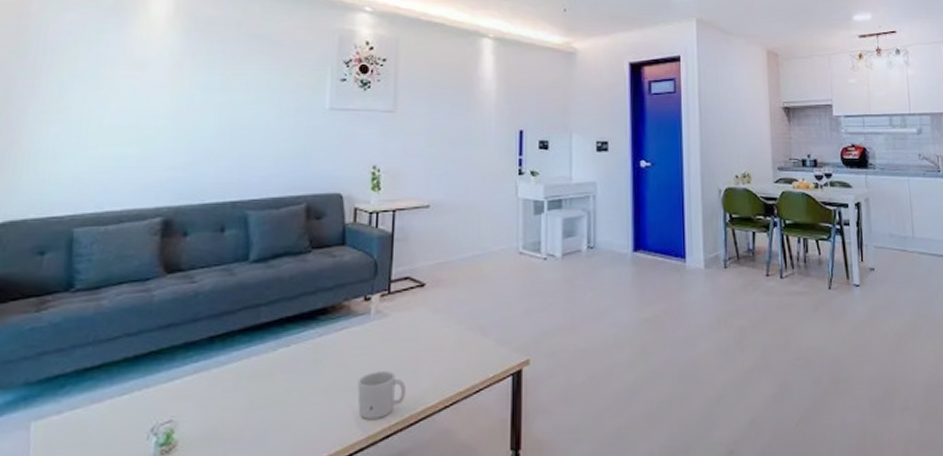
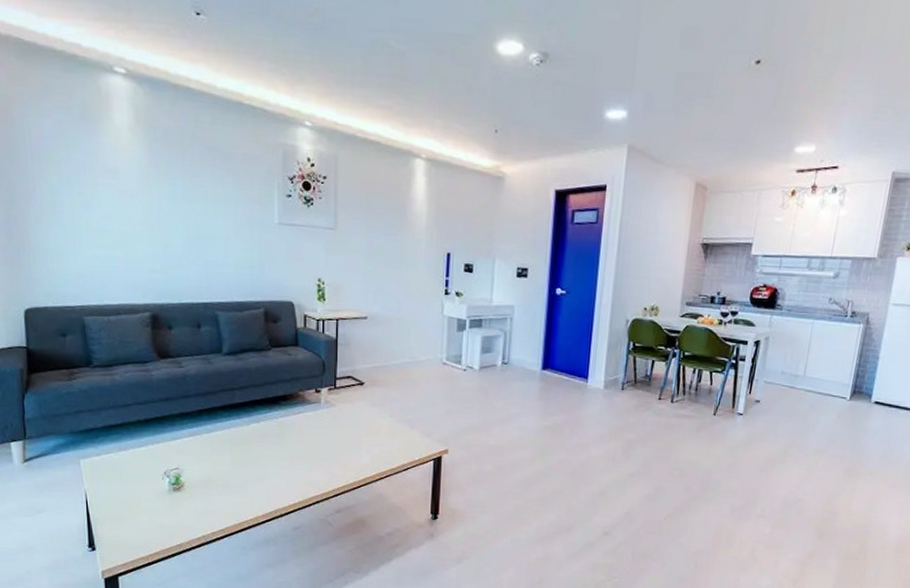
mug: present [357,371,407,419] -> none [313,447,351,482]

